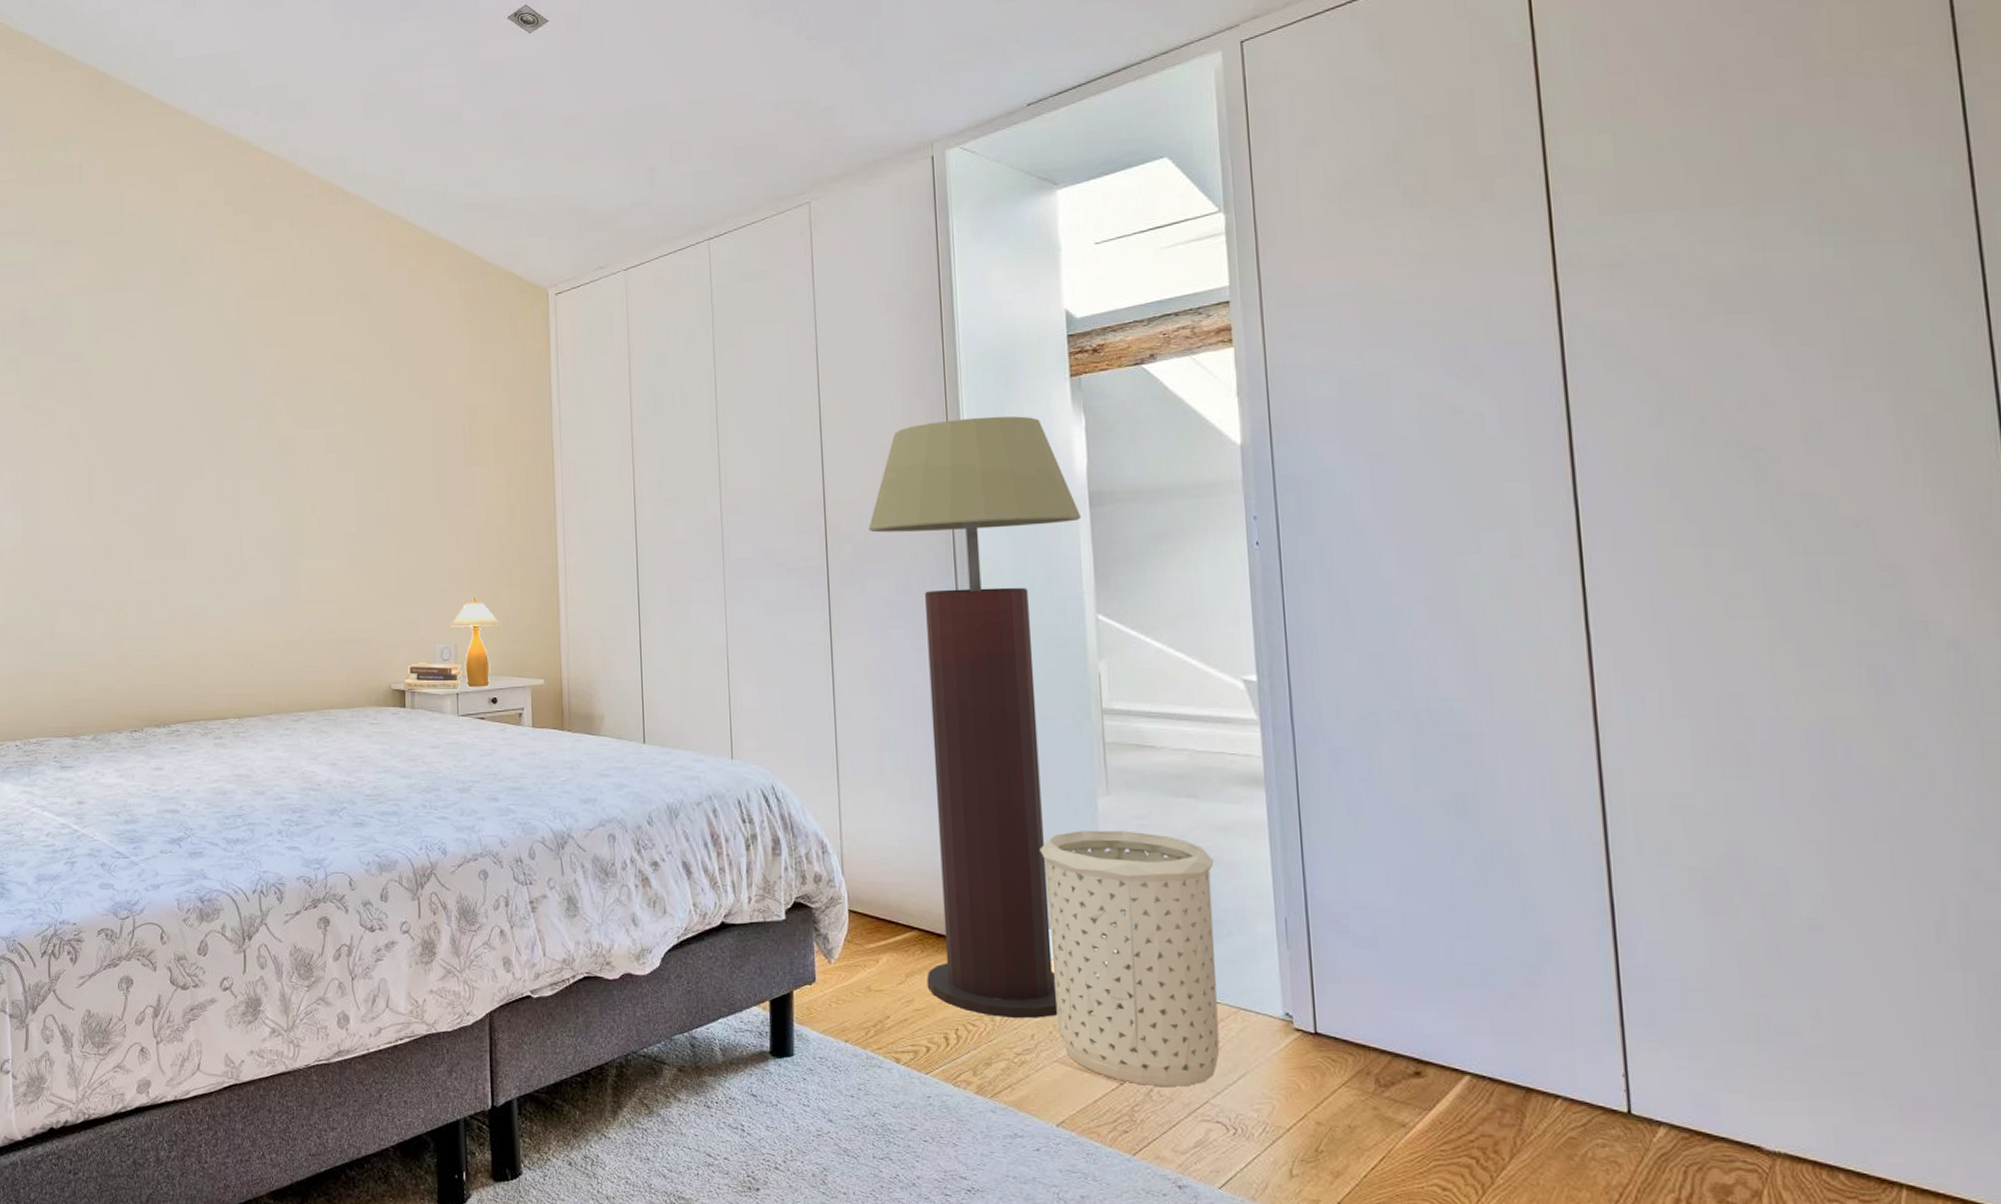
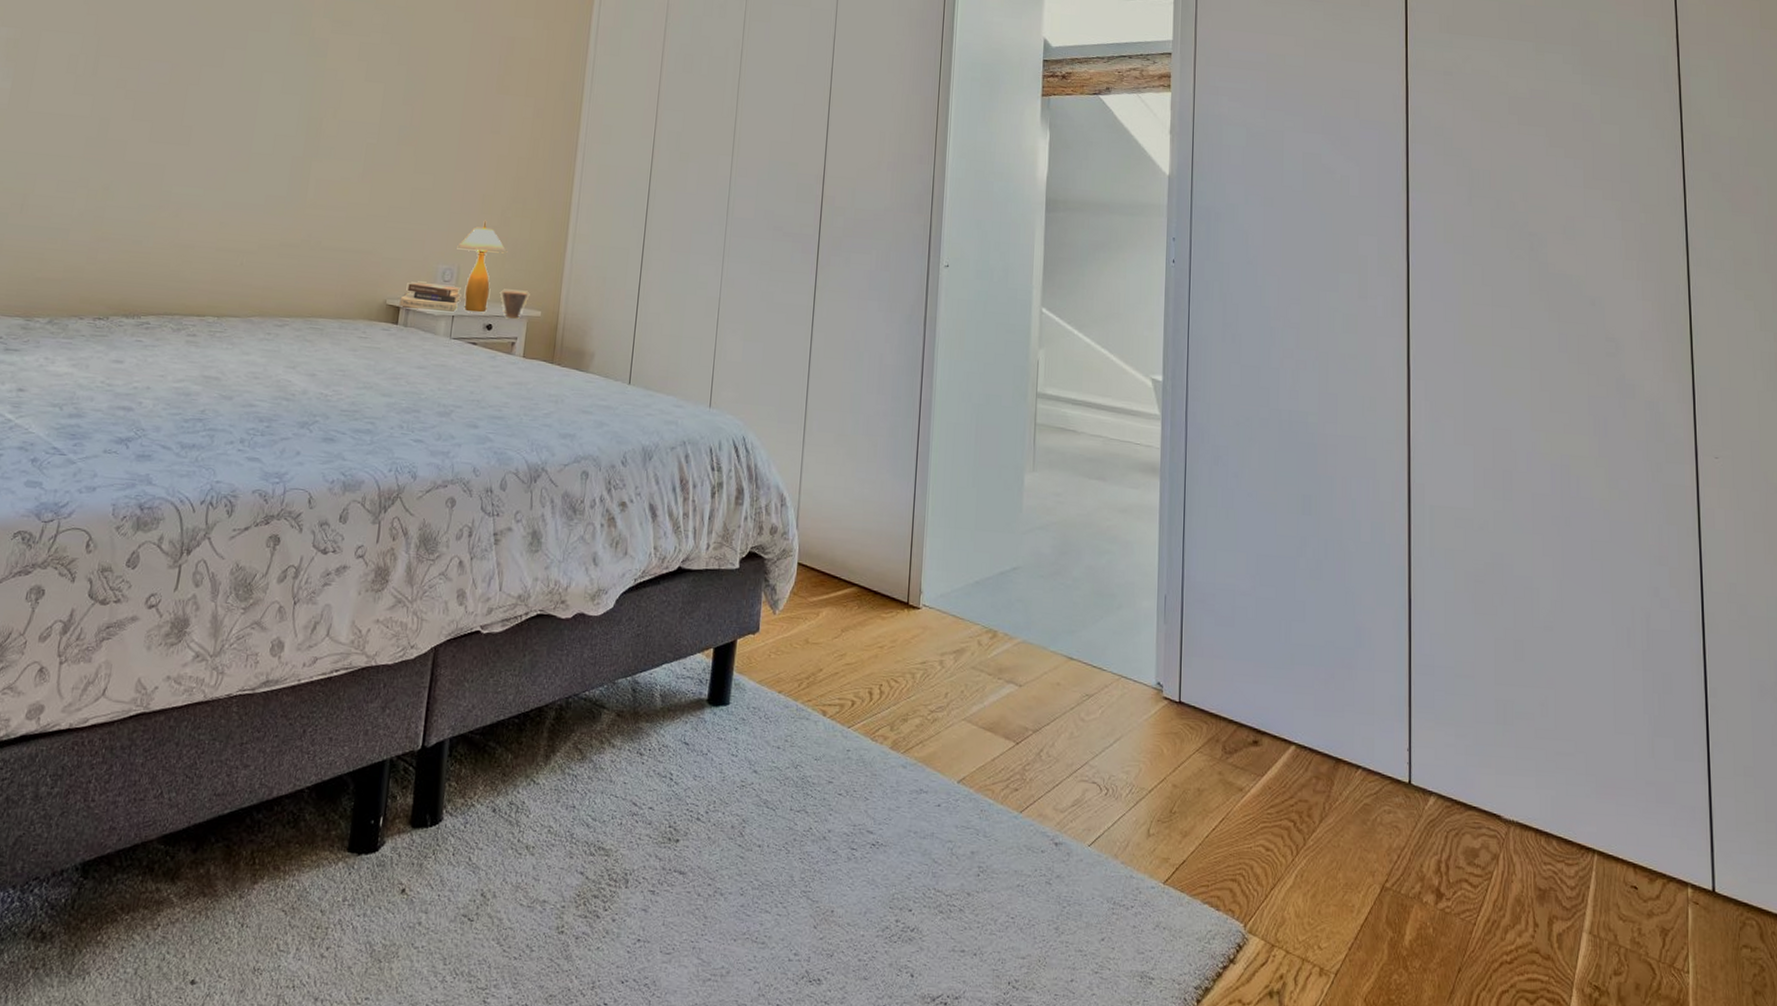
cup: none [502,662,528,689] -> present [501,290,528,319]
floor lamp: present [869,416,1082,1018] -> none [859,118,1038,677]
laundry basket: present [1039,830,1220,1088] -> none [968,502,1114,748]

